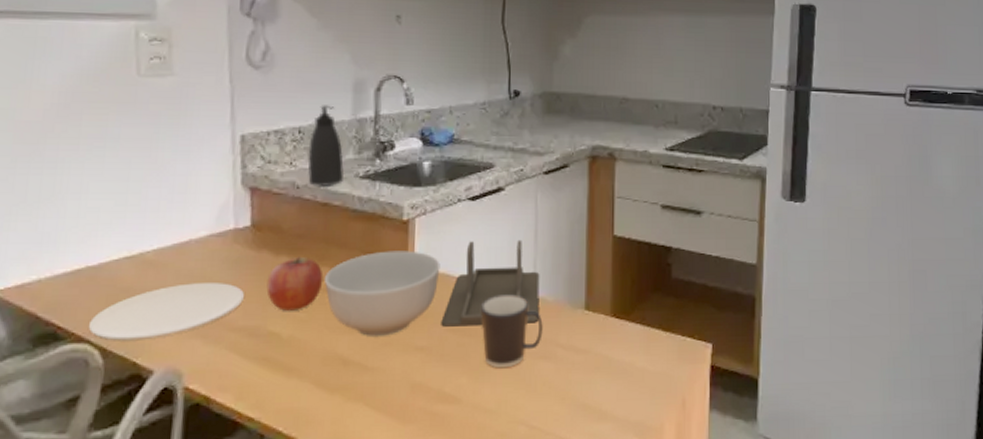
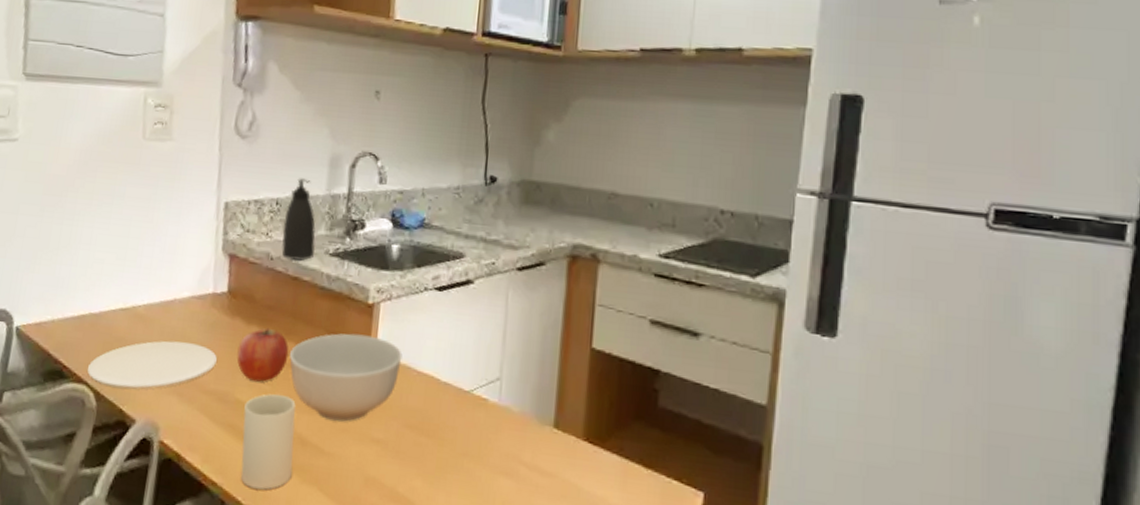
cup: none [278,320,336,416] -> present [241,394,296,490]
napkin holder: present [441,239,540,327] -> none [399,334,506,434]
mug: present [481,294,543,369] -> none [439,396,506,478]

